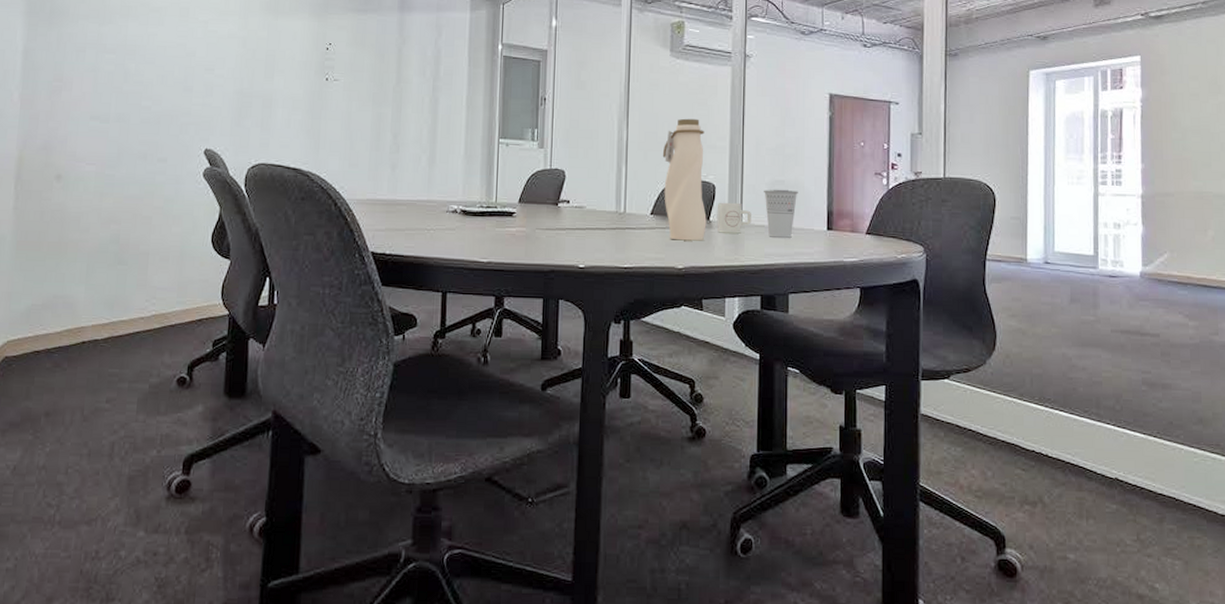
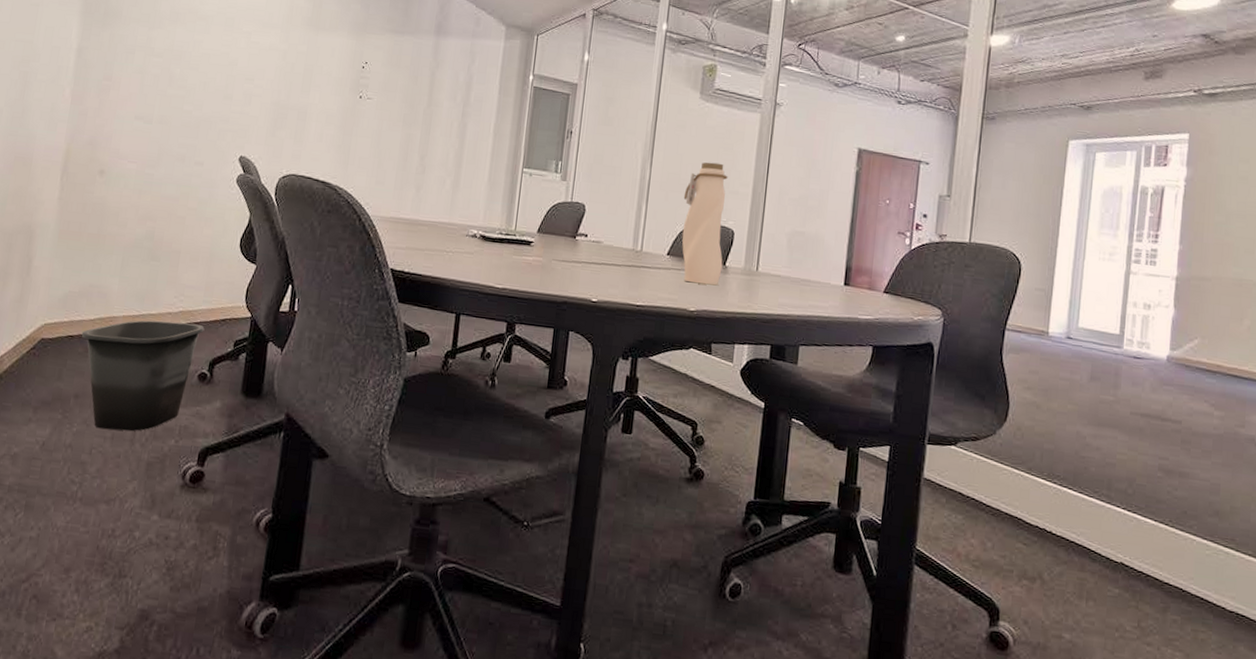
waste bin: none [48,326,180,446] -> present [81,320,205,431]
mug: present [716,202,751,234] -> none [732,248,768,282]
cup: present [764,189,798,238] -> none [783,240,818,290]

